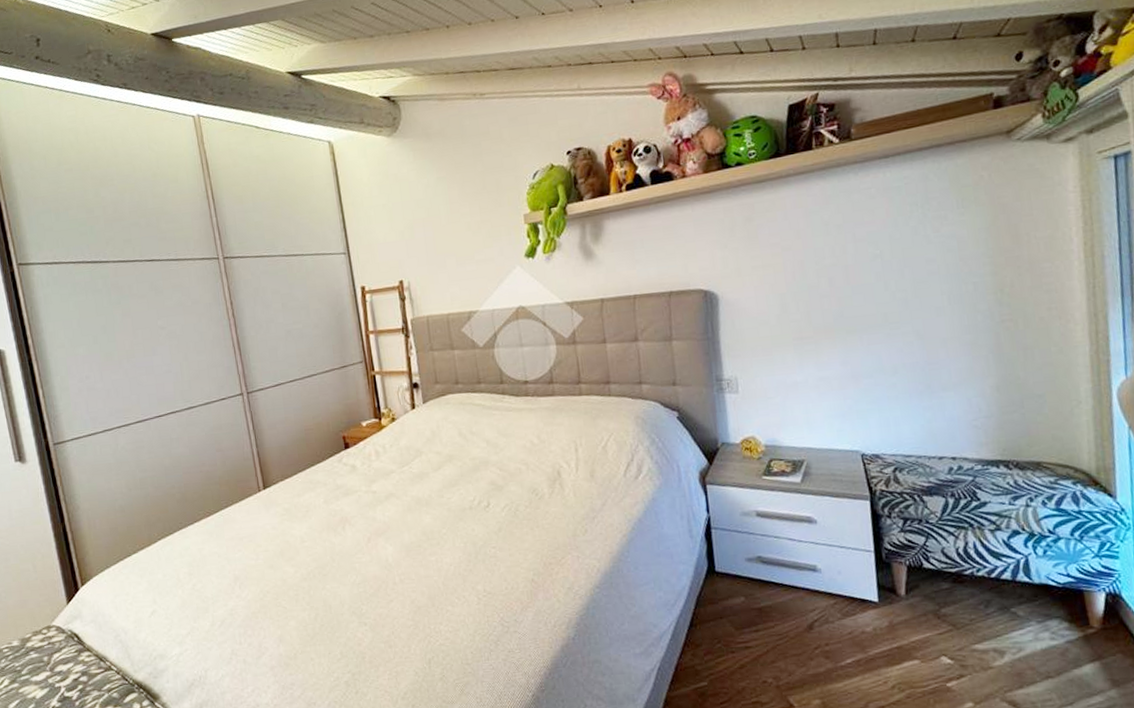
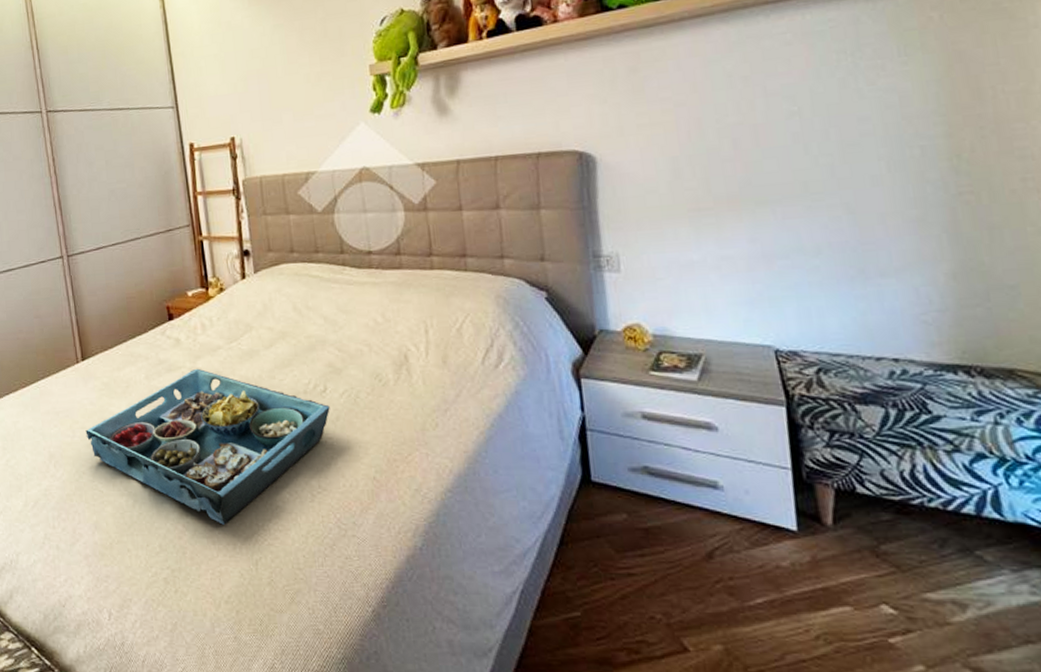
serving tray: none [268,491,493,630] -> present [85,368,330,525]

